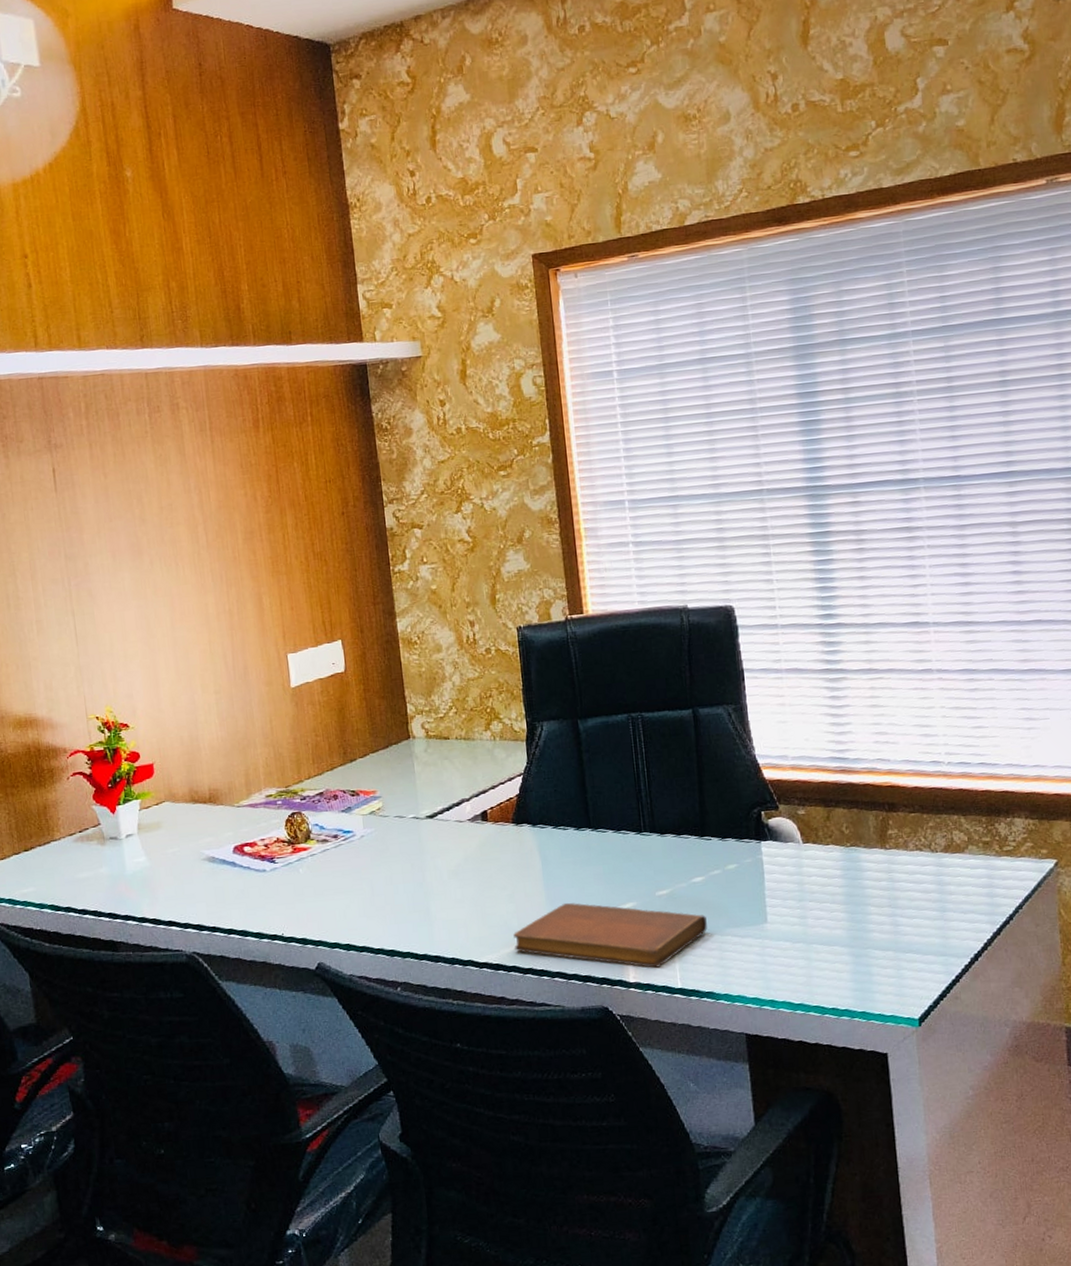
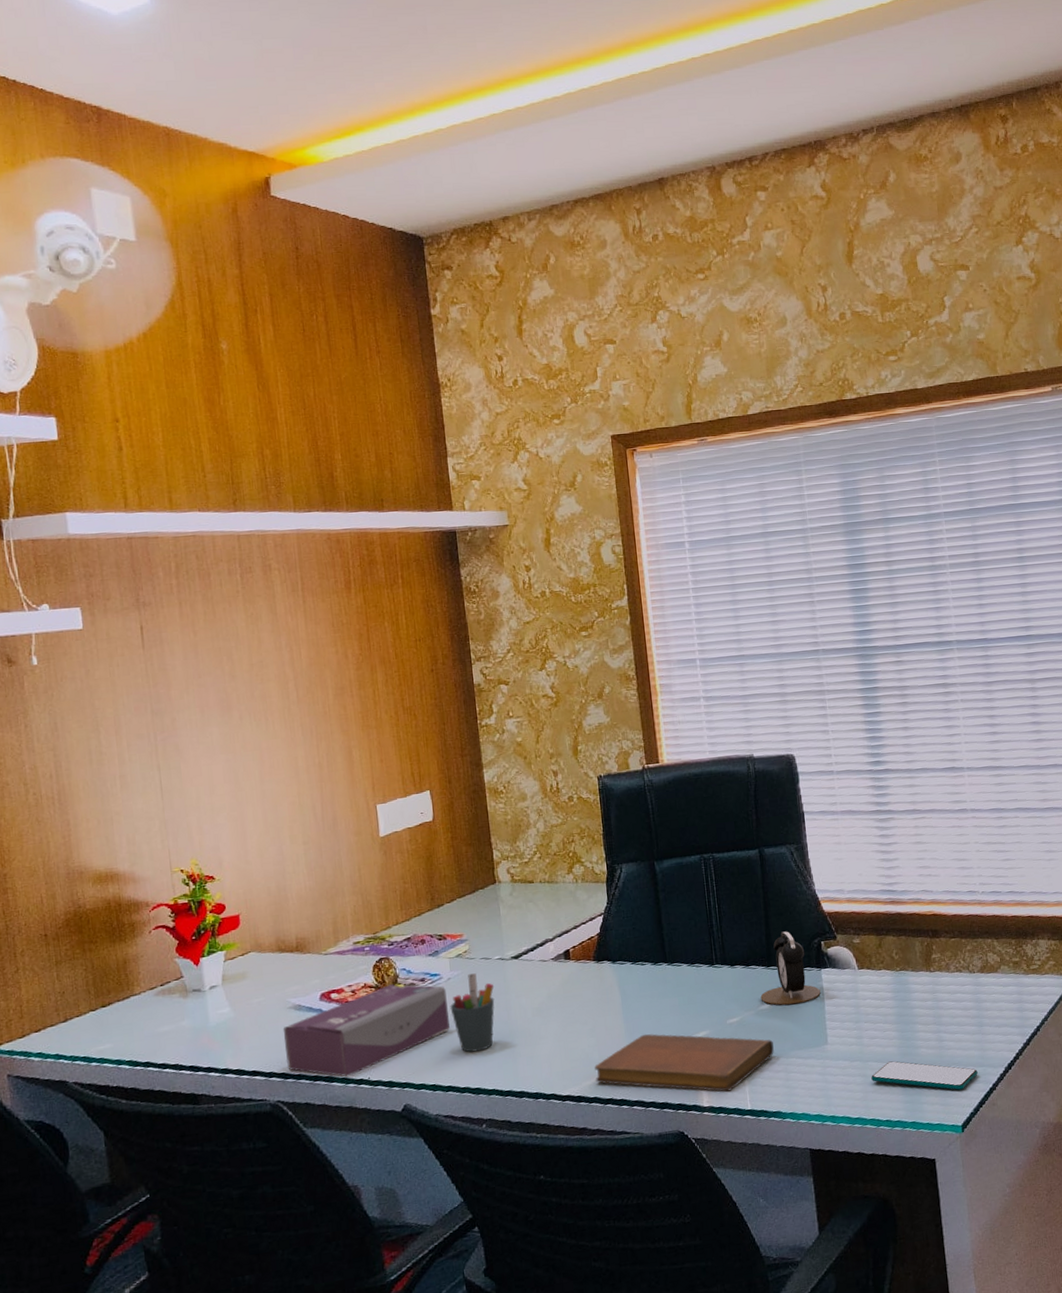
tissue box: none [197,840,363,932] -> present [282,984,450,1077]
pen holder: none [363,832,409,913] -> present [450,973,495,1053]
alarm clock: none [693,799,760,879] -> present [760,931,821,1005]
smartphone: none [816,944,939,981] -> present [871,1061,978,1091]

